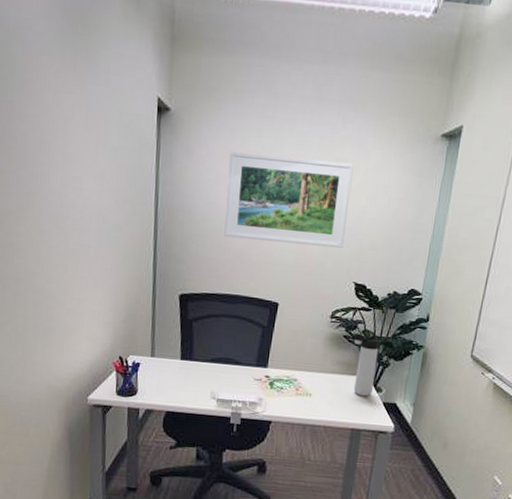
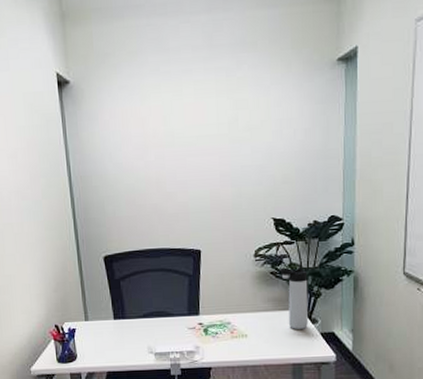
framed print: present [224,151,354,248] -> none [131,102,256,194]

